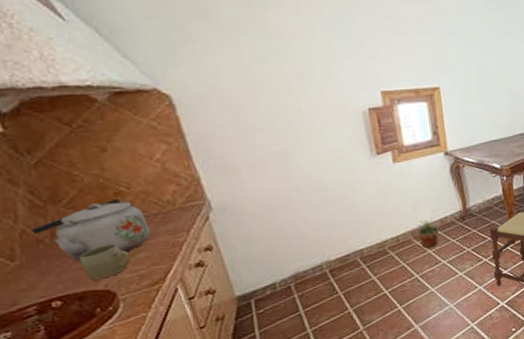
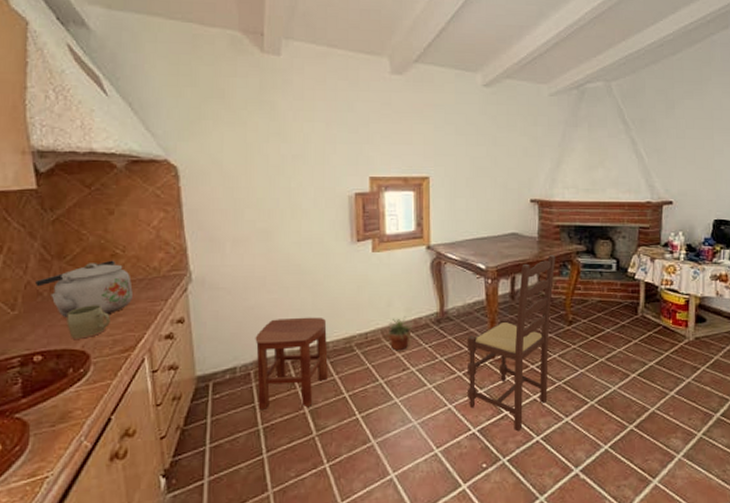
stool: none [289,228,367,316] -> present [255,317,328,410]

